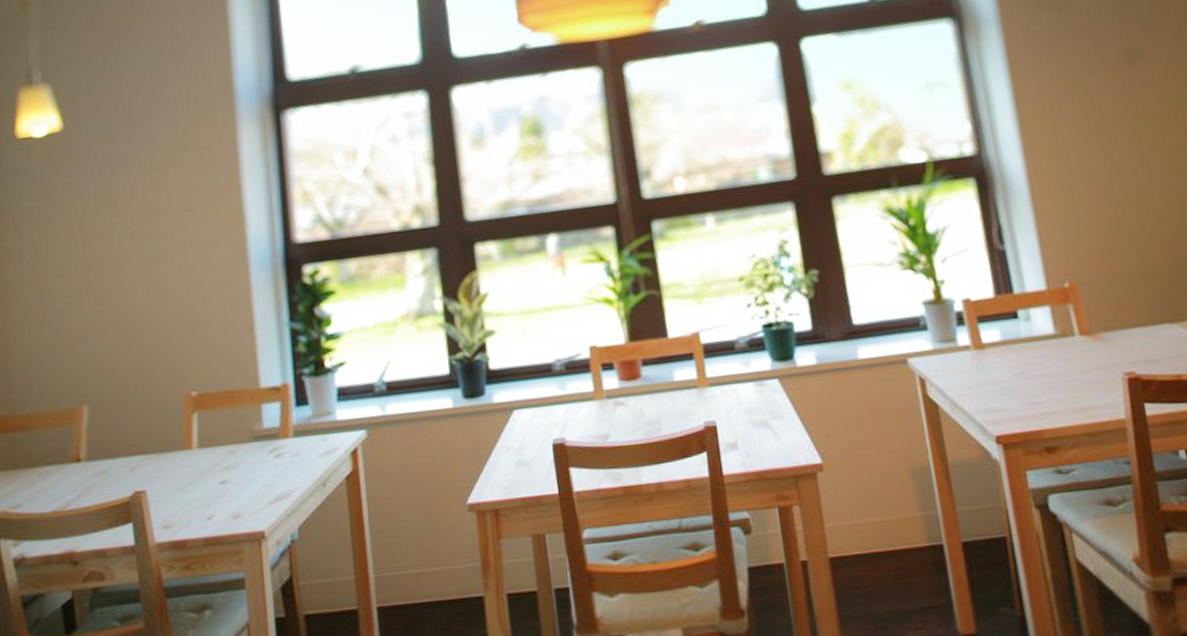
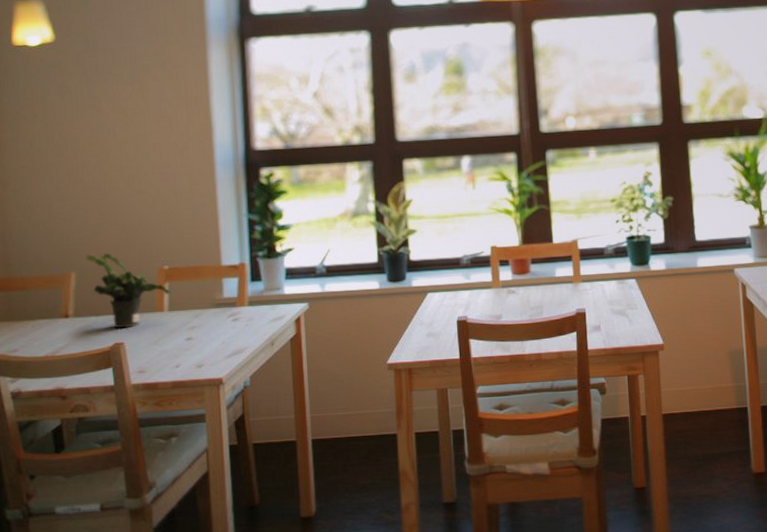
potted plant: none [100,380,201,473] -> present [86,253,171,329]

